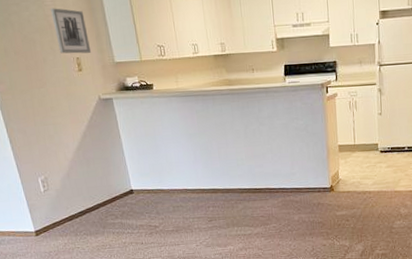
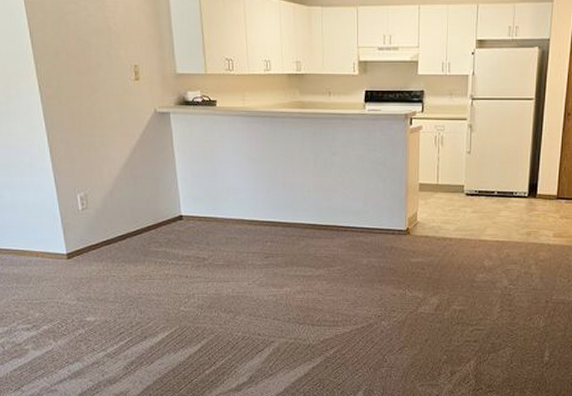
wall art: present [51,8,92,54] -> none [111,10,152,61]

